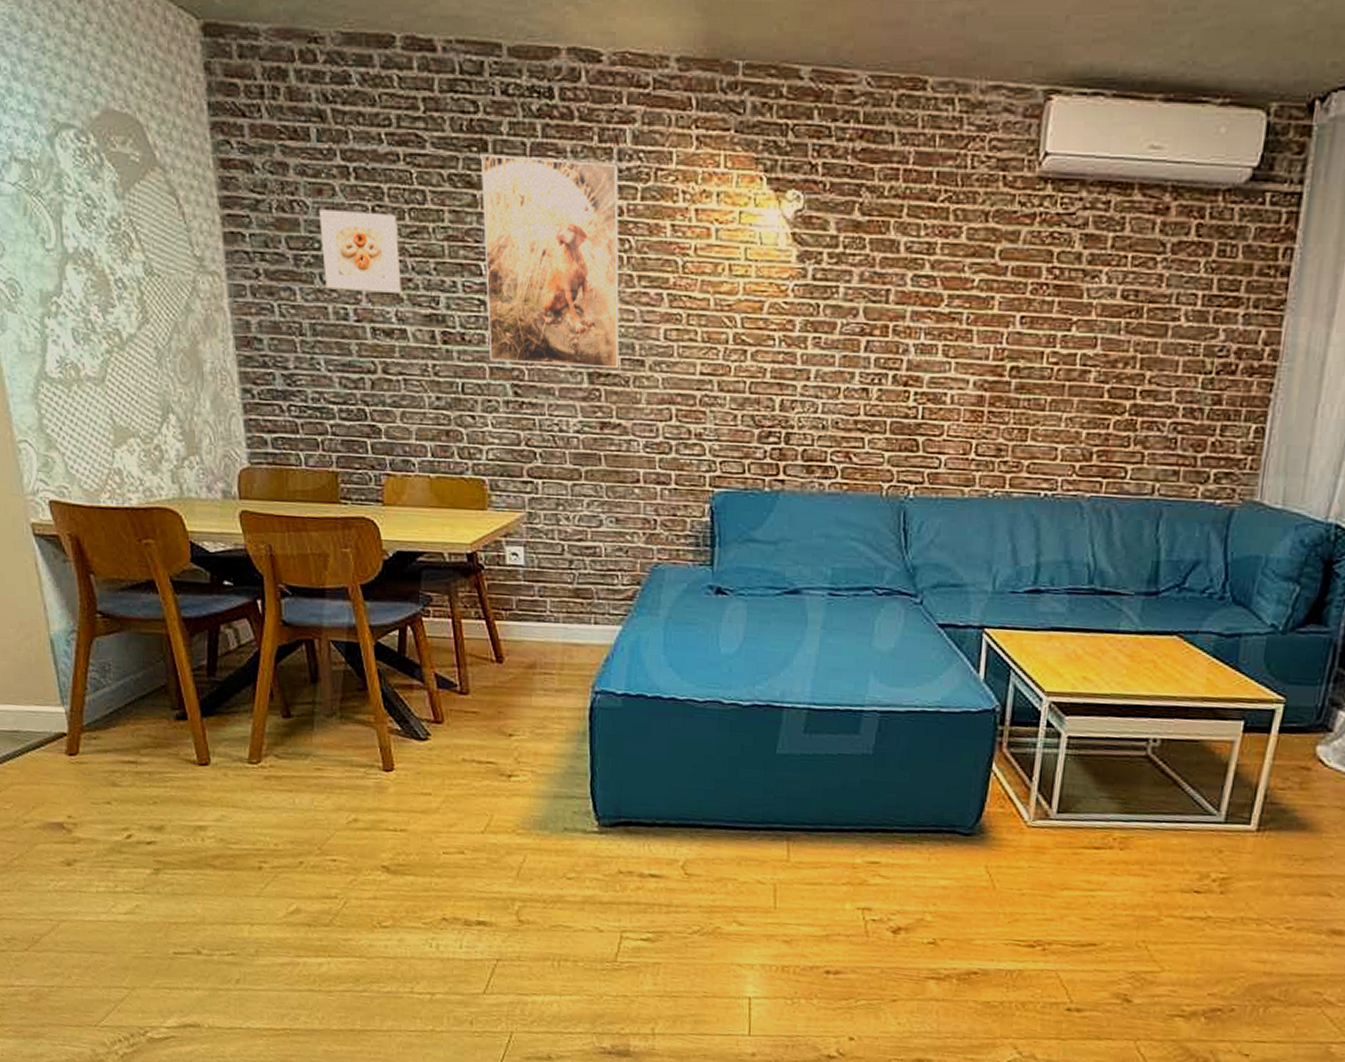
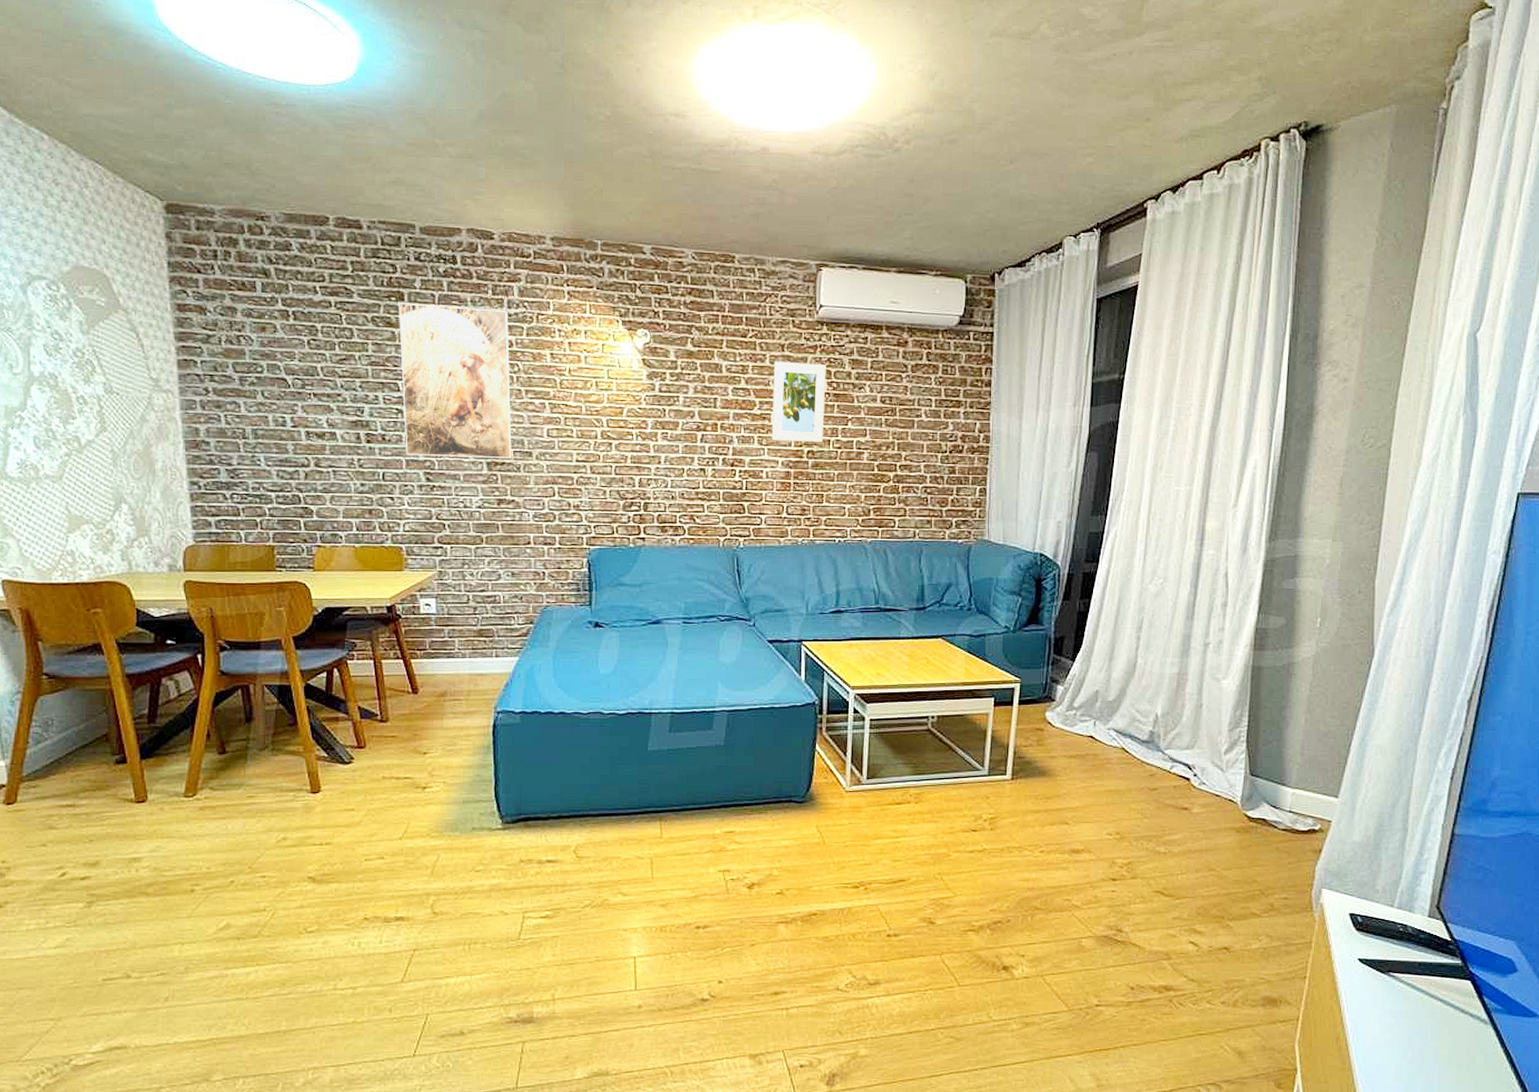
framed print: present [318,209,401,293] -> none [262,342,332,405]
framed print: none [961,236,1047,356] -> present [771,361,826,443]

